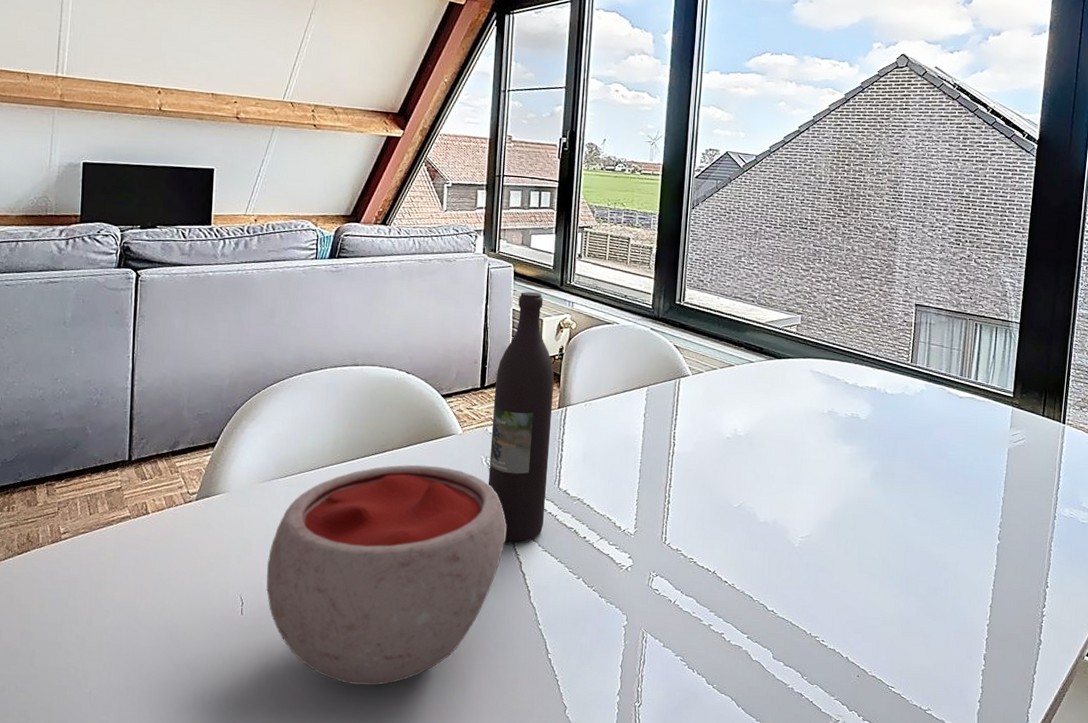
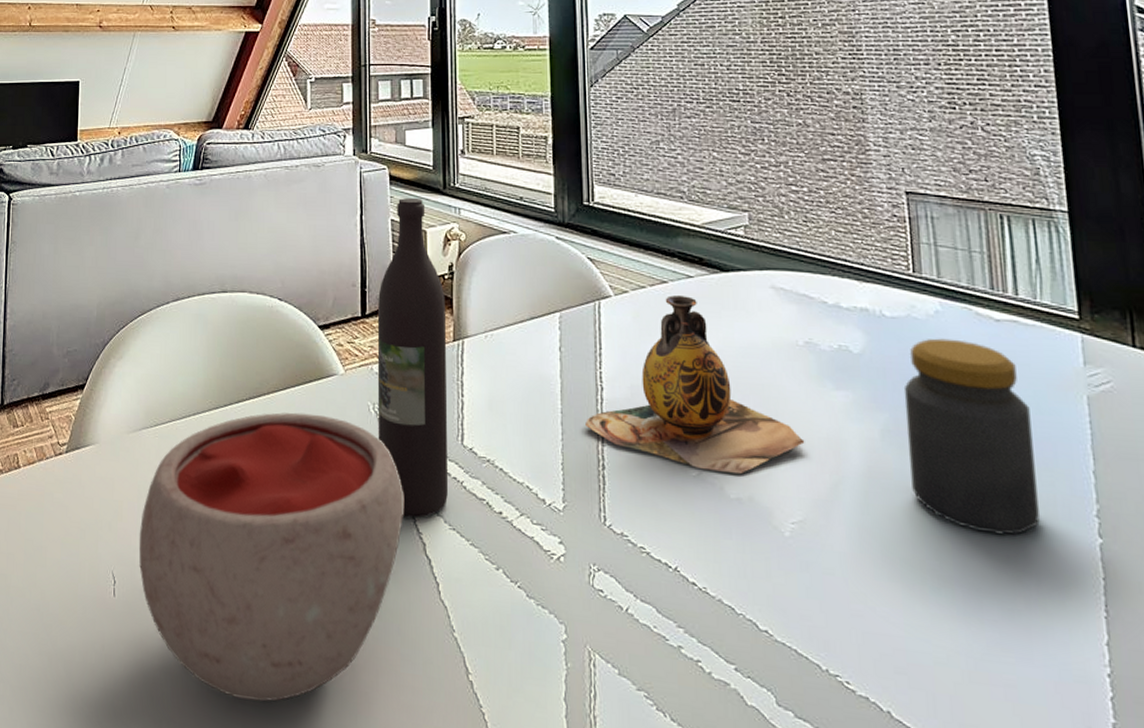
vase: none [658,376,818,504] -> present [585,295,805,473]
jar: none [886,409,971,541] -> present [903,338,1040,536]

